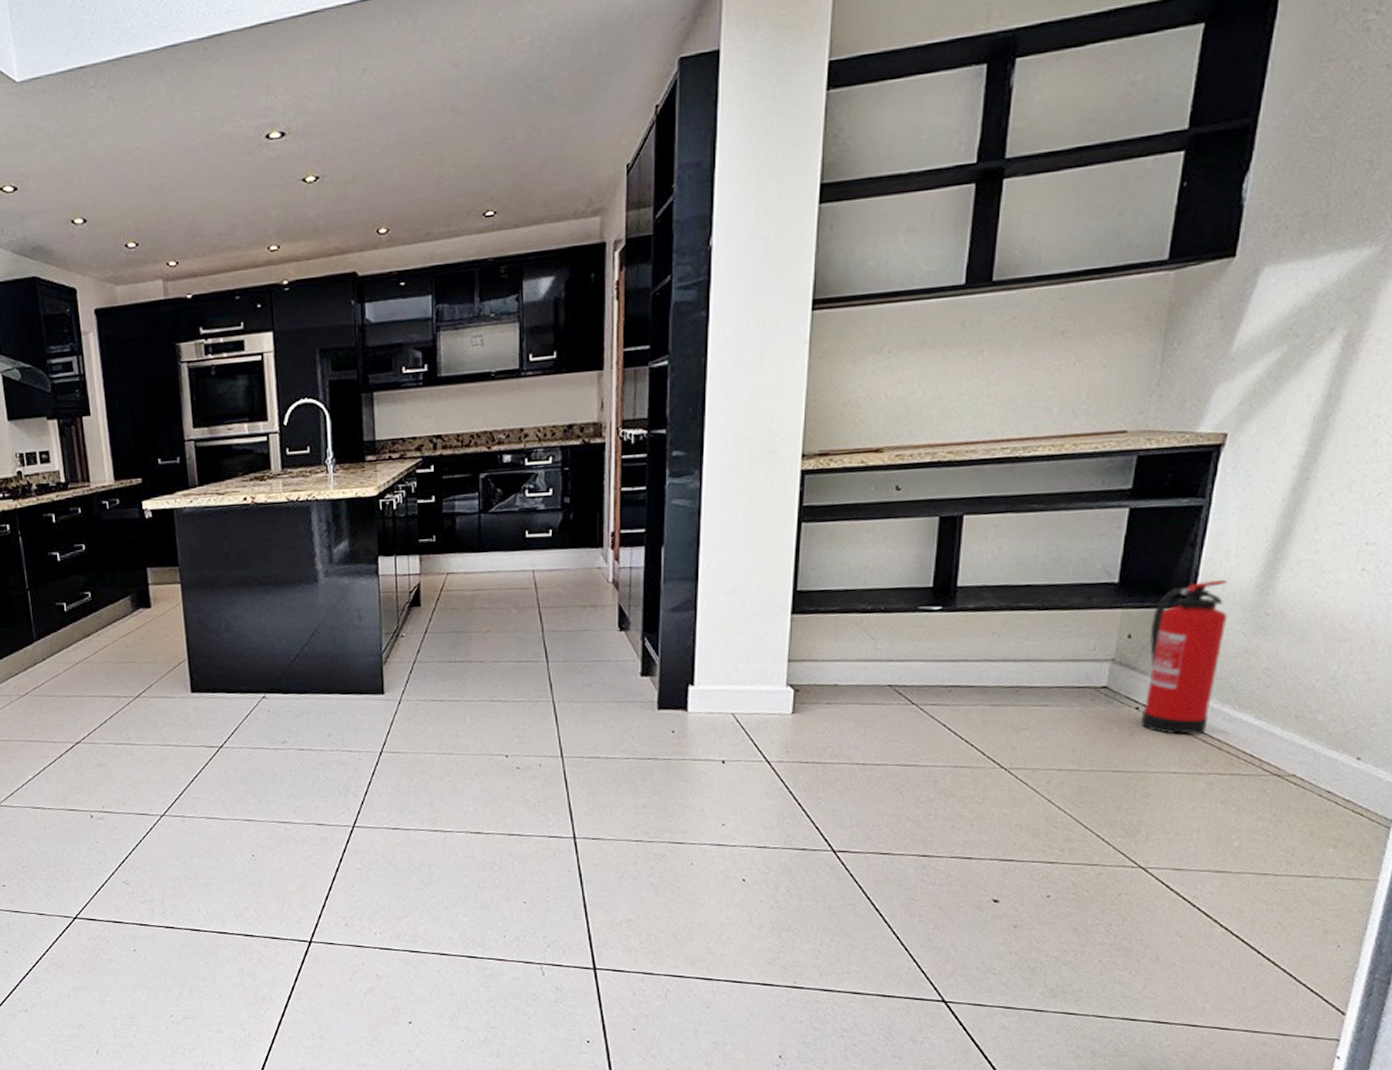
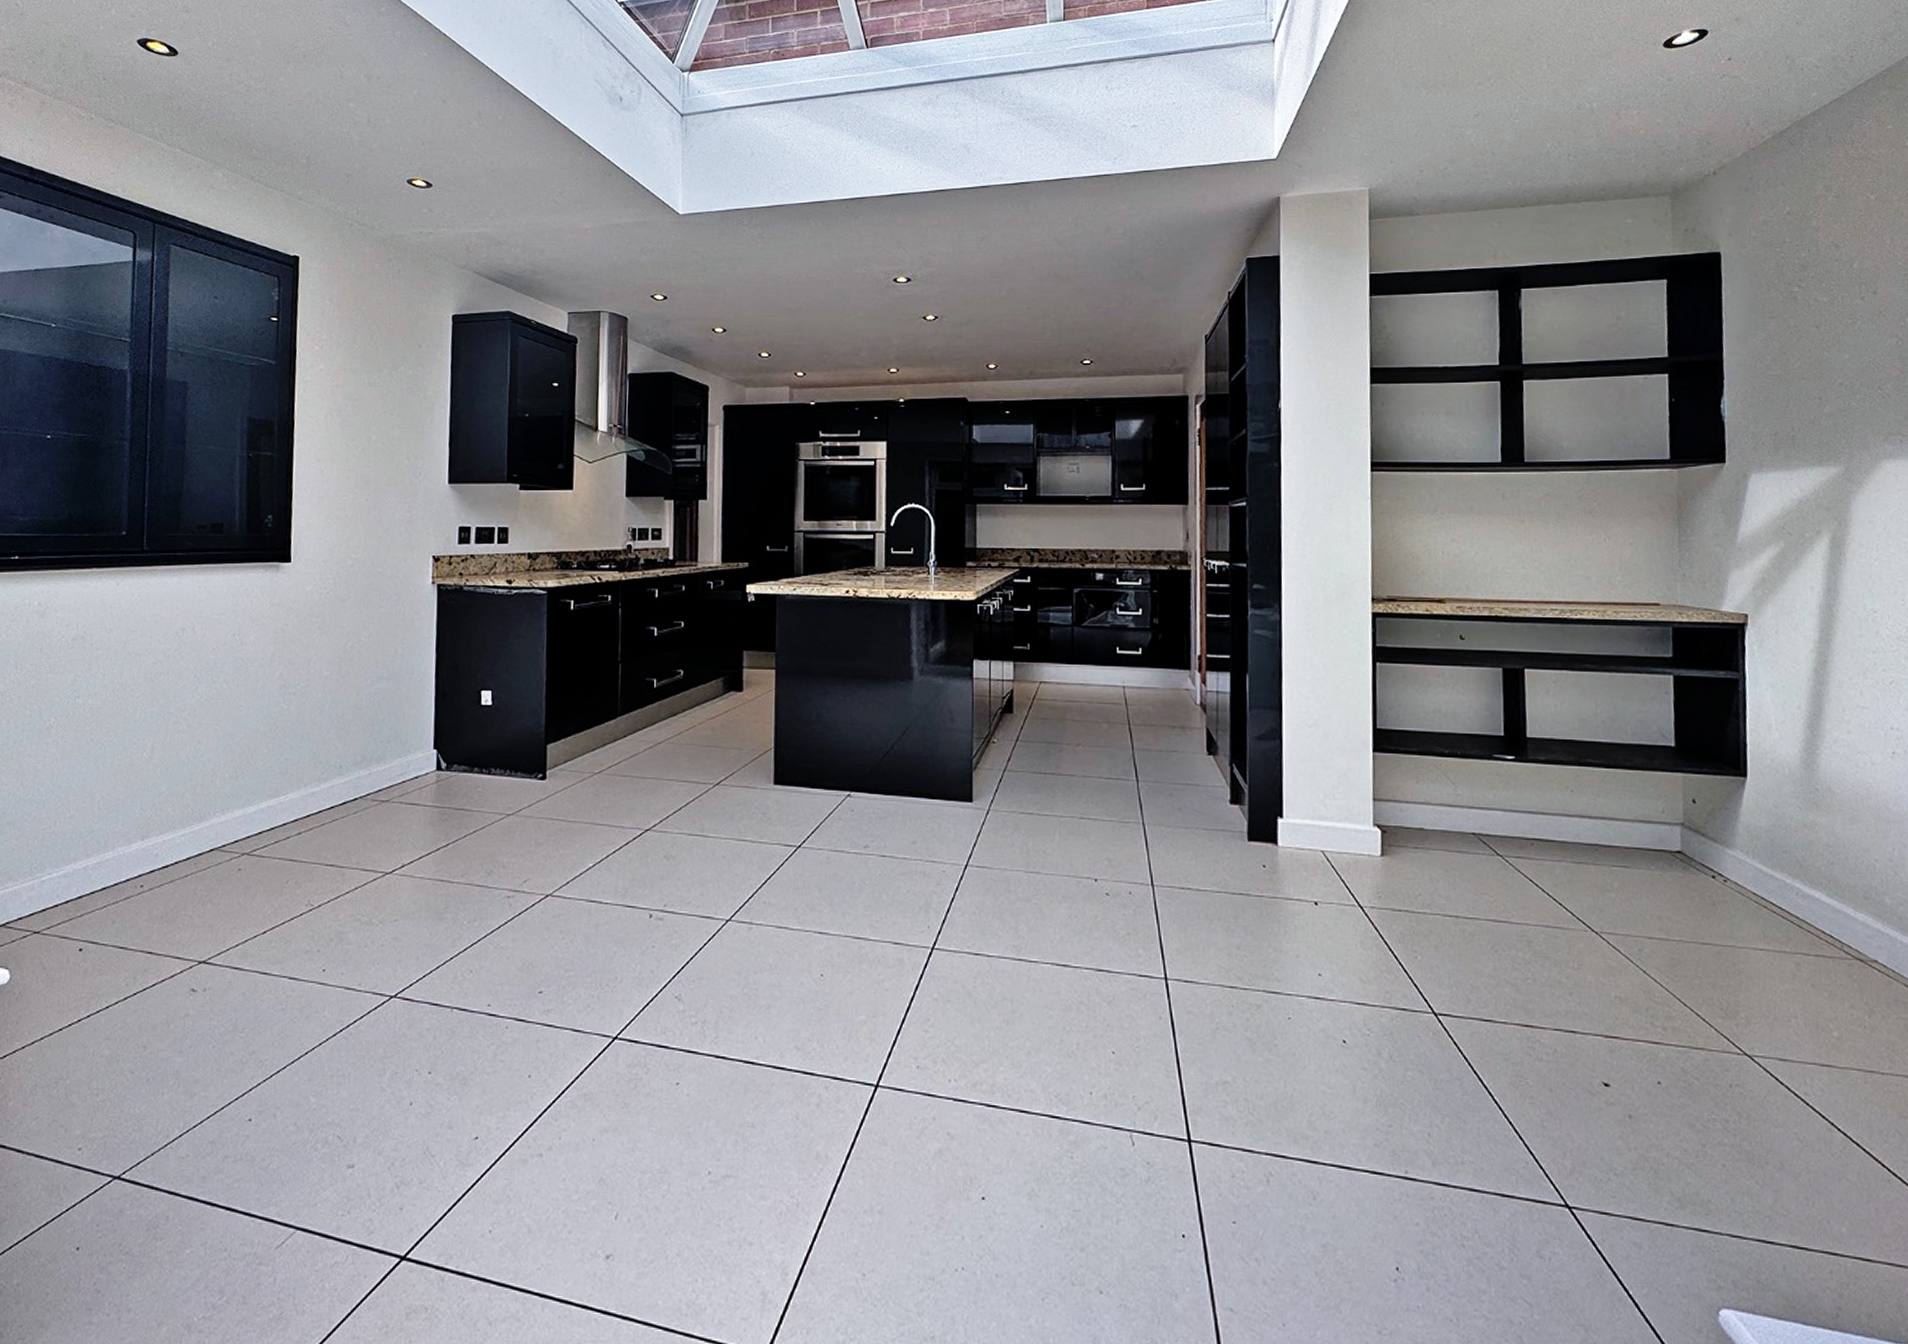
fire extinguisher: present [1140,579,1227,735] -> none [1712,751,1783,910]

